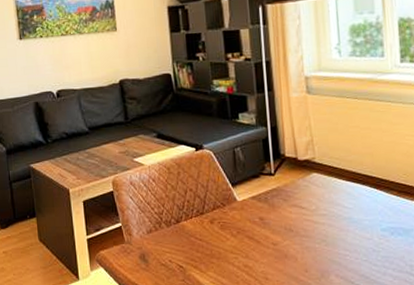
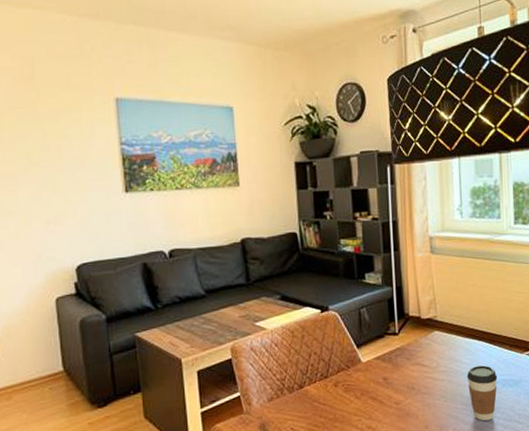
coffee cup: none [349,211,385,270] -> present [466,365,498,422]

